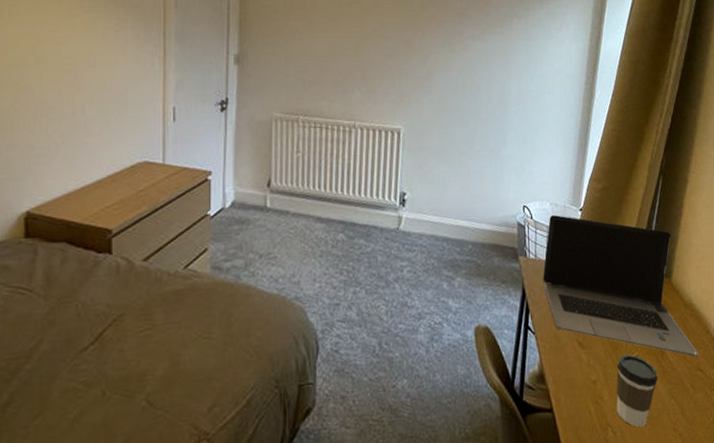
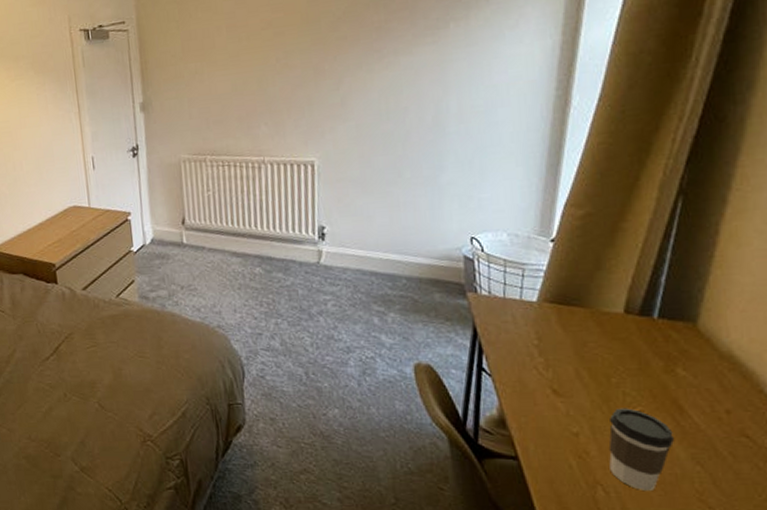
laptop computer: present [543,215,698,357] -> none [500,247,743,420]

